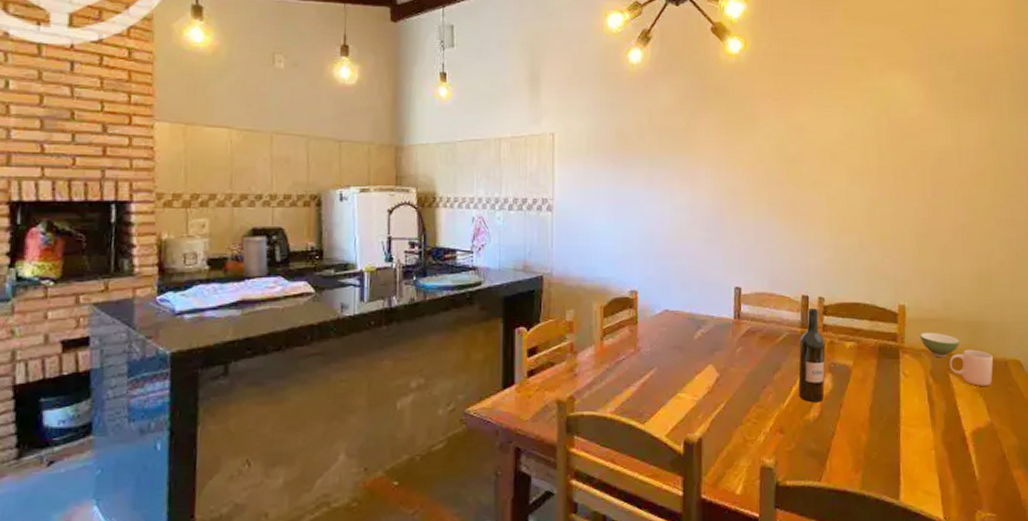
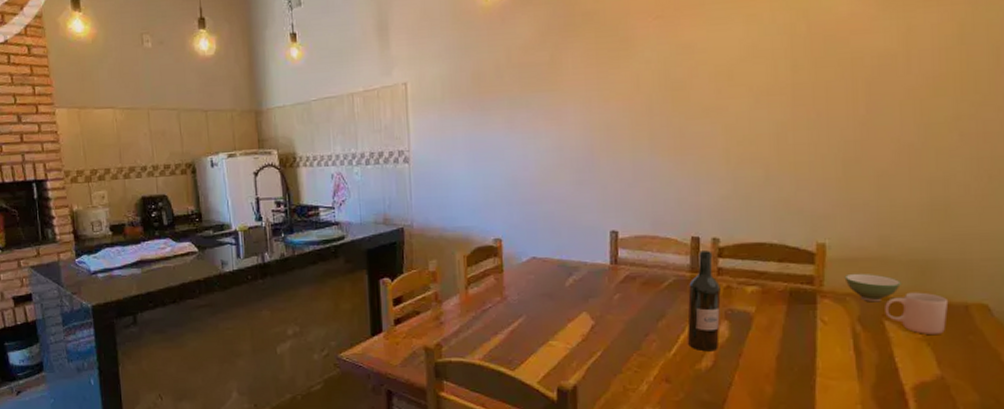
canister: present [242,236,269,278] -> none [135,203,159,241]

